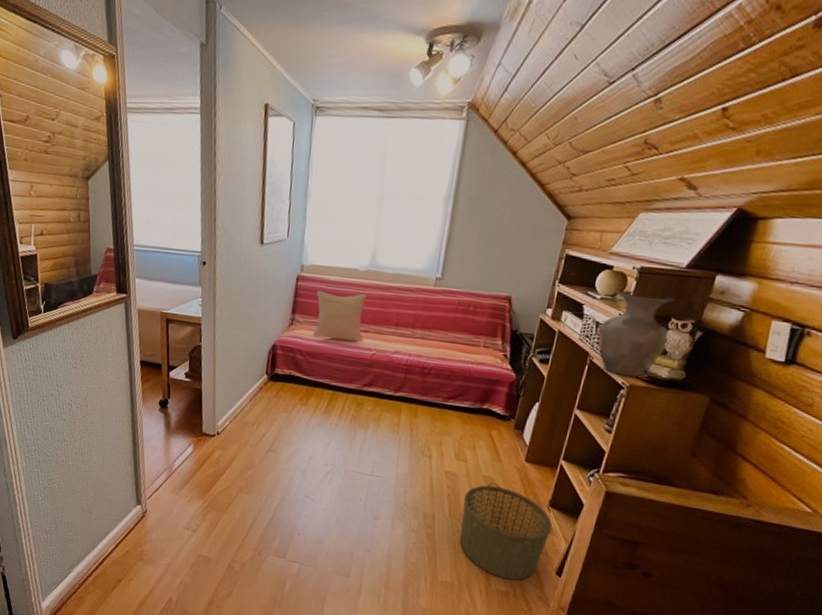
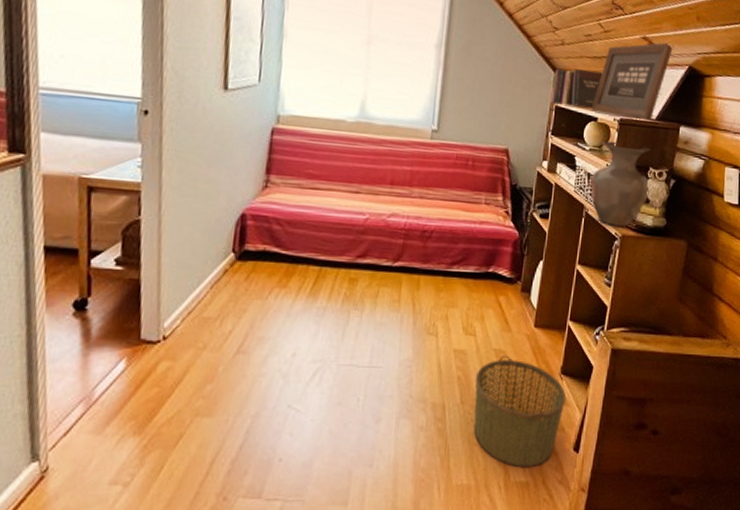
pillow: present [313,290,367,341] -> none [293,145,357,204]
books: none [560,216,625,257] -> present [550,69,603,109]
picture frame: none [606,182,721,269] -> present [591,42,674,120]

